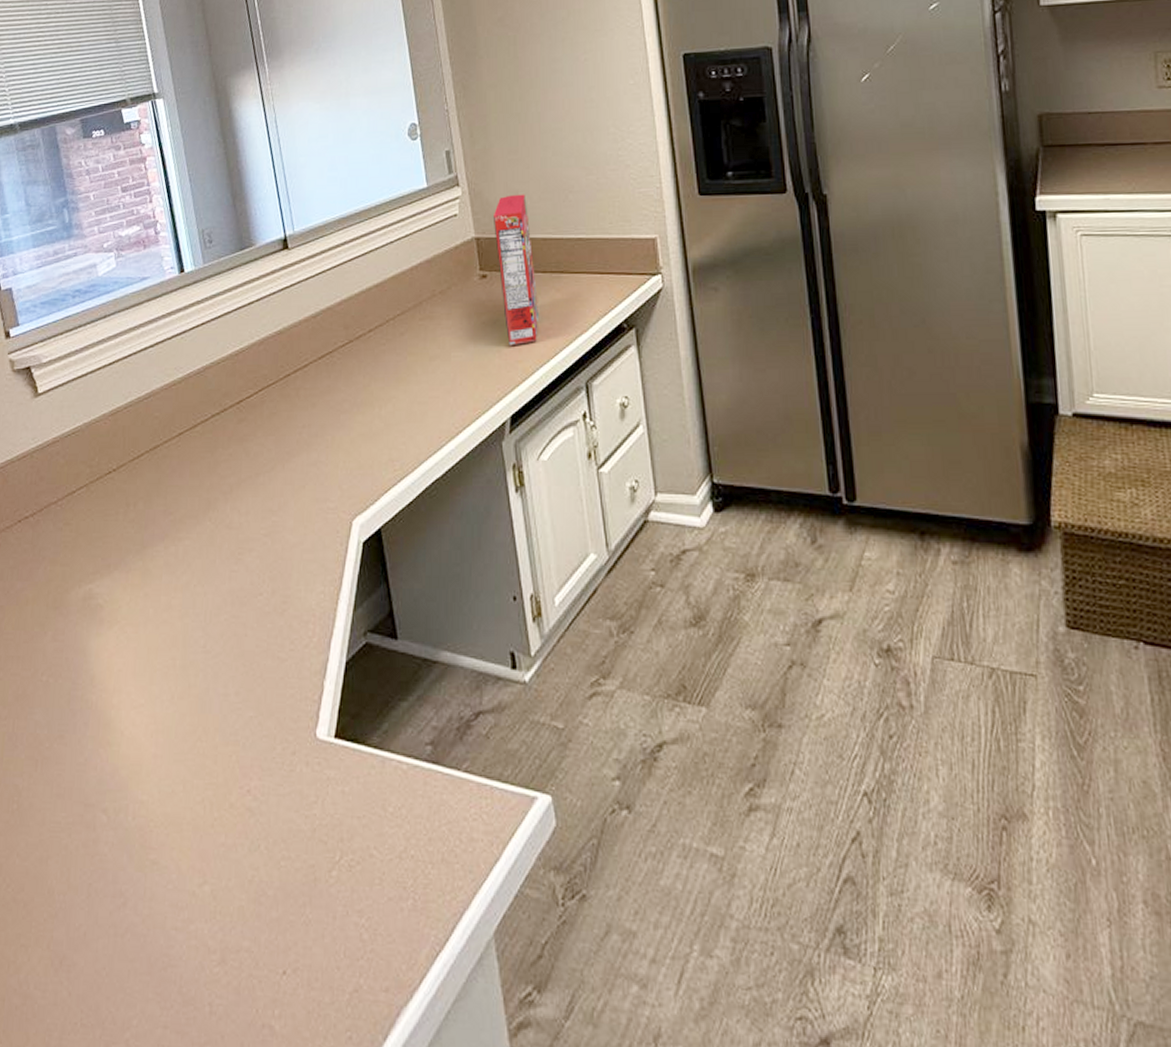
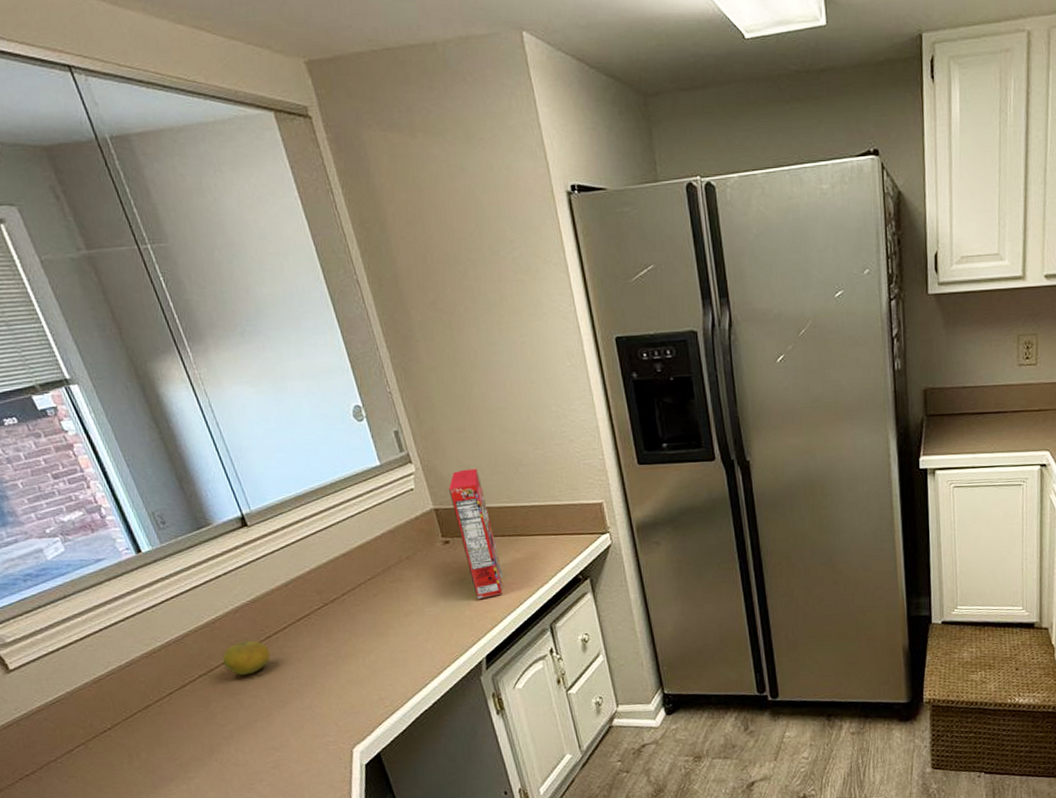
fruit: none [237,378,286,418] -> present [222,640,271,675]

